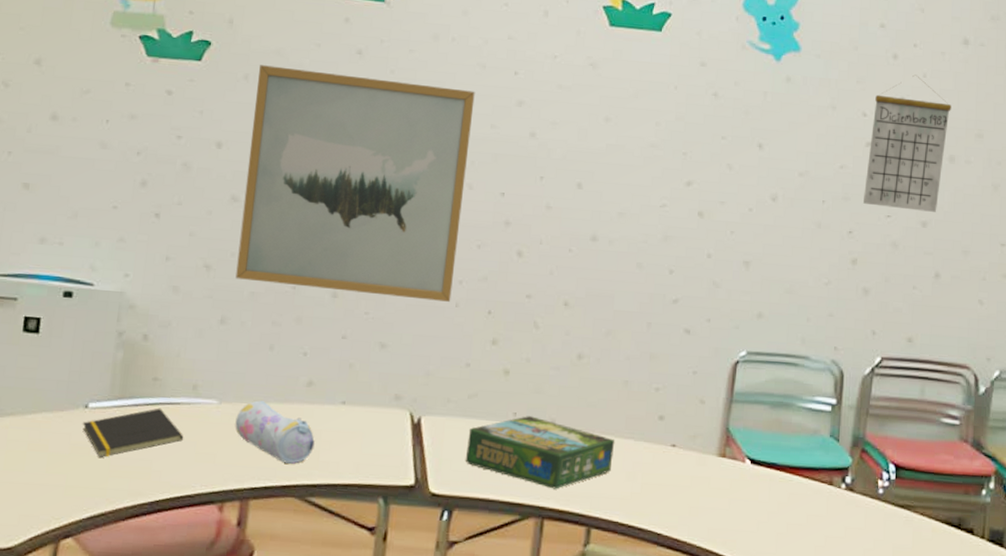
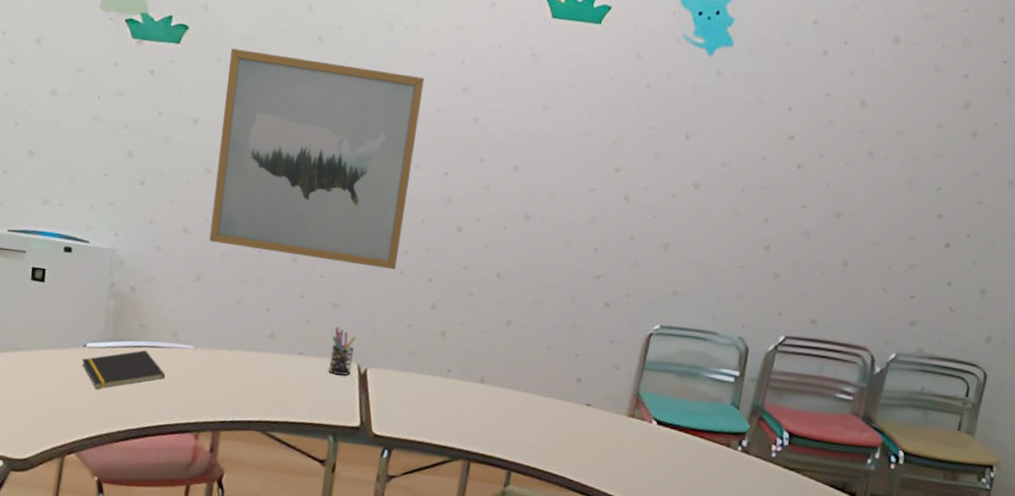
pencil case: present [235,400,315,464] -> none [208,348,276,403]
pen holder: none [377,370,407,427] -> present [329,327,356,376]
board game: present [465,416,615,490] -> none [404,372,537,437]
calendar: present [864,75,951,212] -> none [781,71,876,204]

